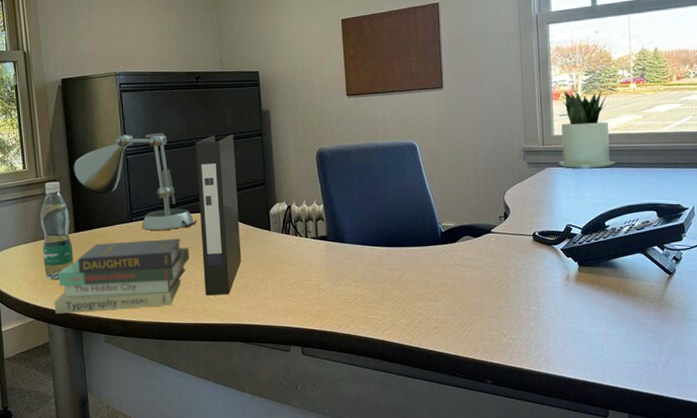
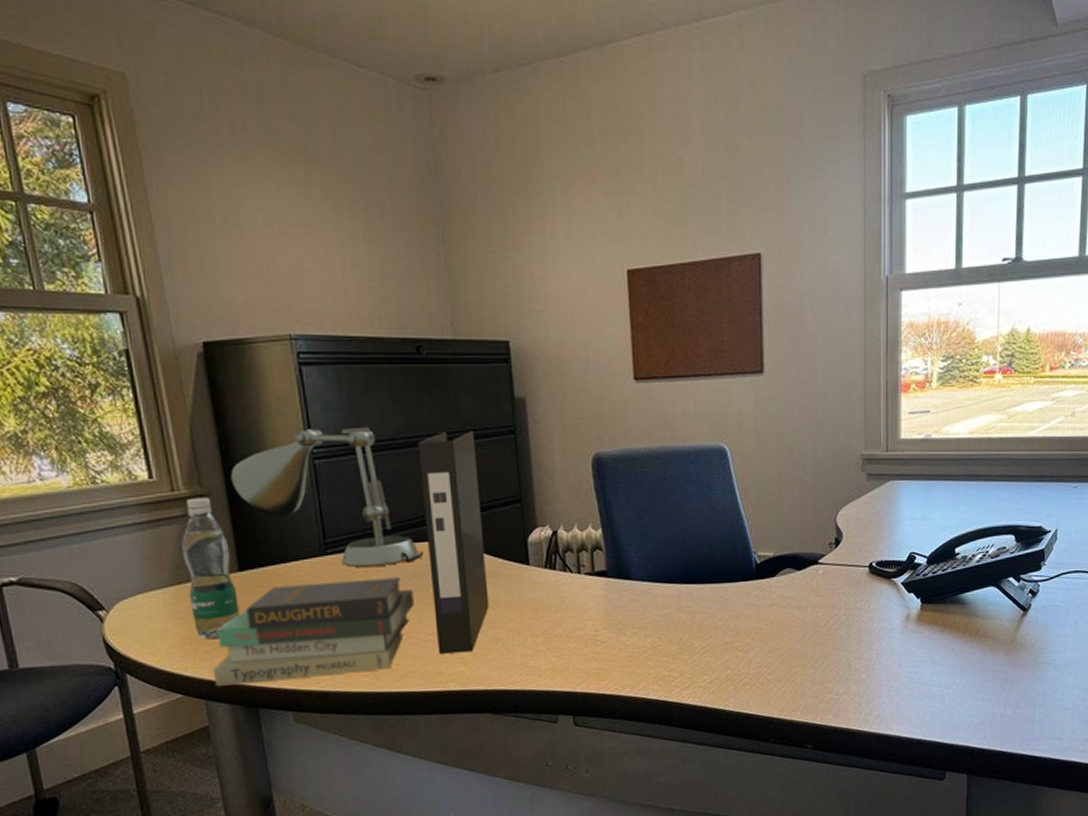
planter: present [558,89,615,169] -> none [903,379,972,483]

